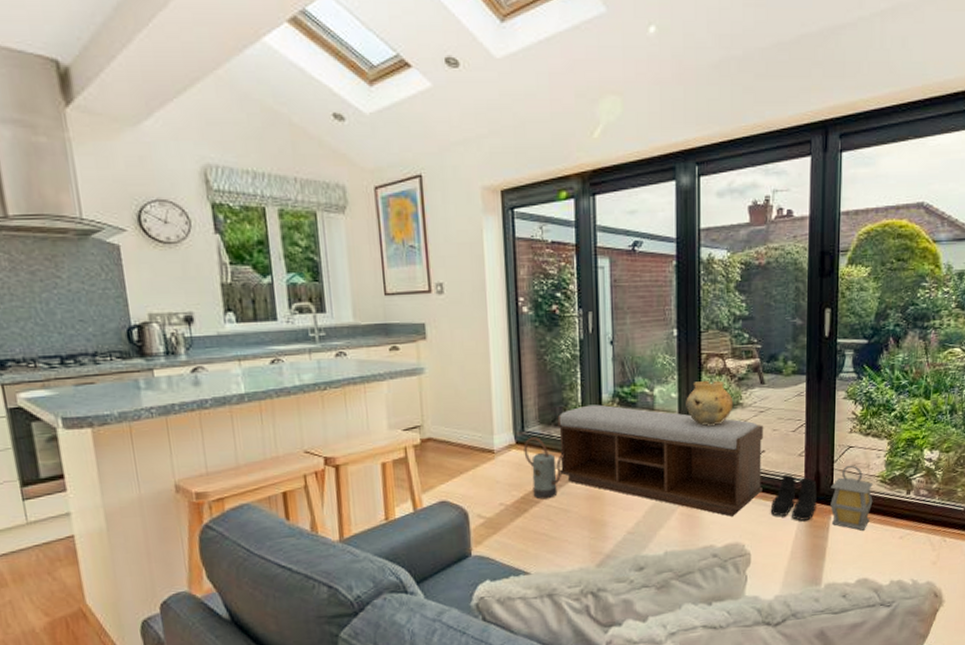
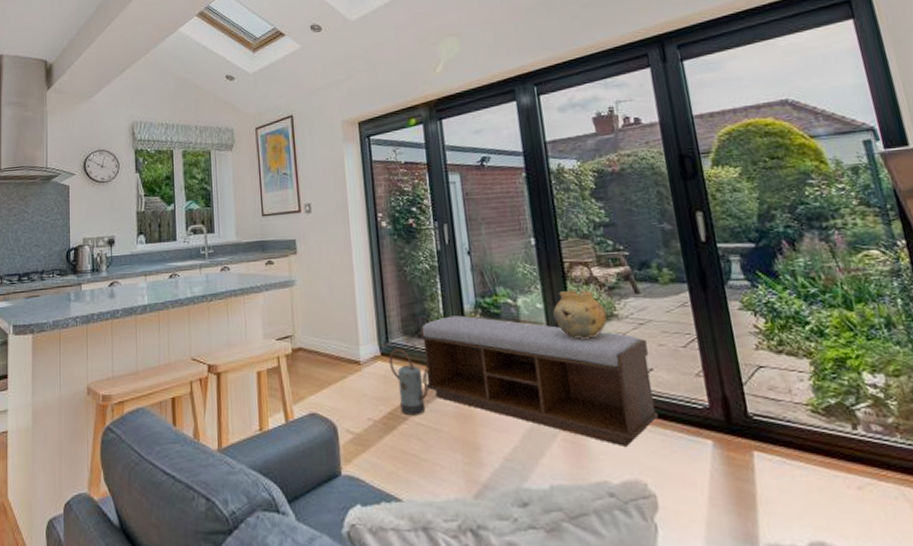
boots: present [770,474,817,521] -> none [671,397,732,457]
lantern: present [830,465,874,531] -> none [745,389,809,475]

